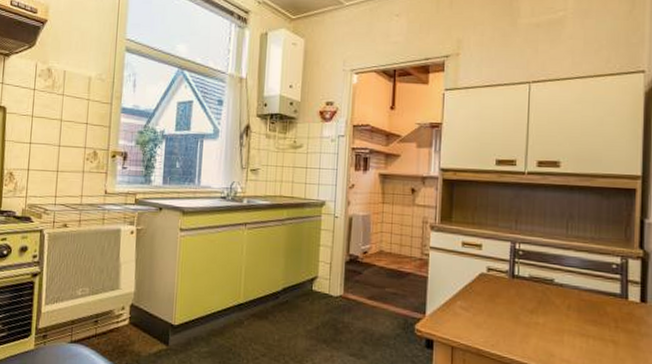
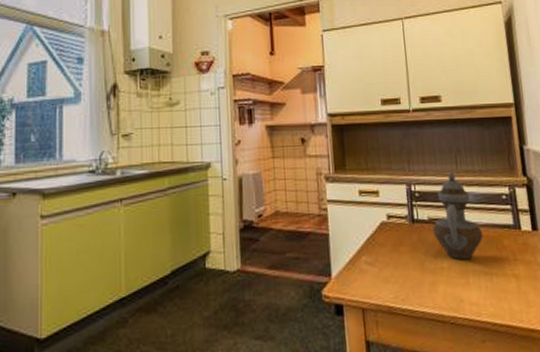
teapot: none [533,235,585,320] -> present [433,171,483,260]

